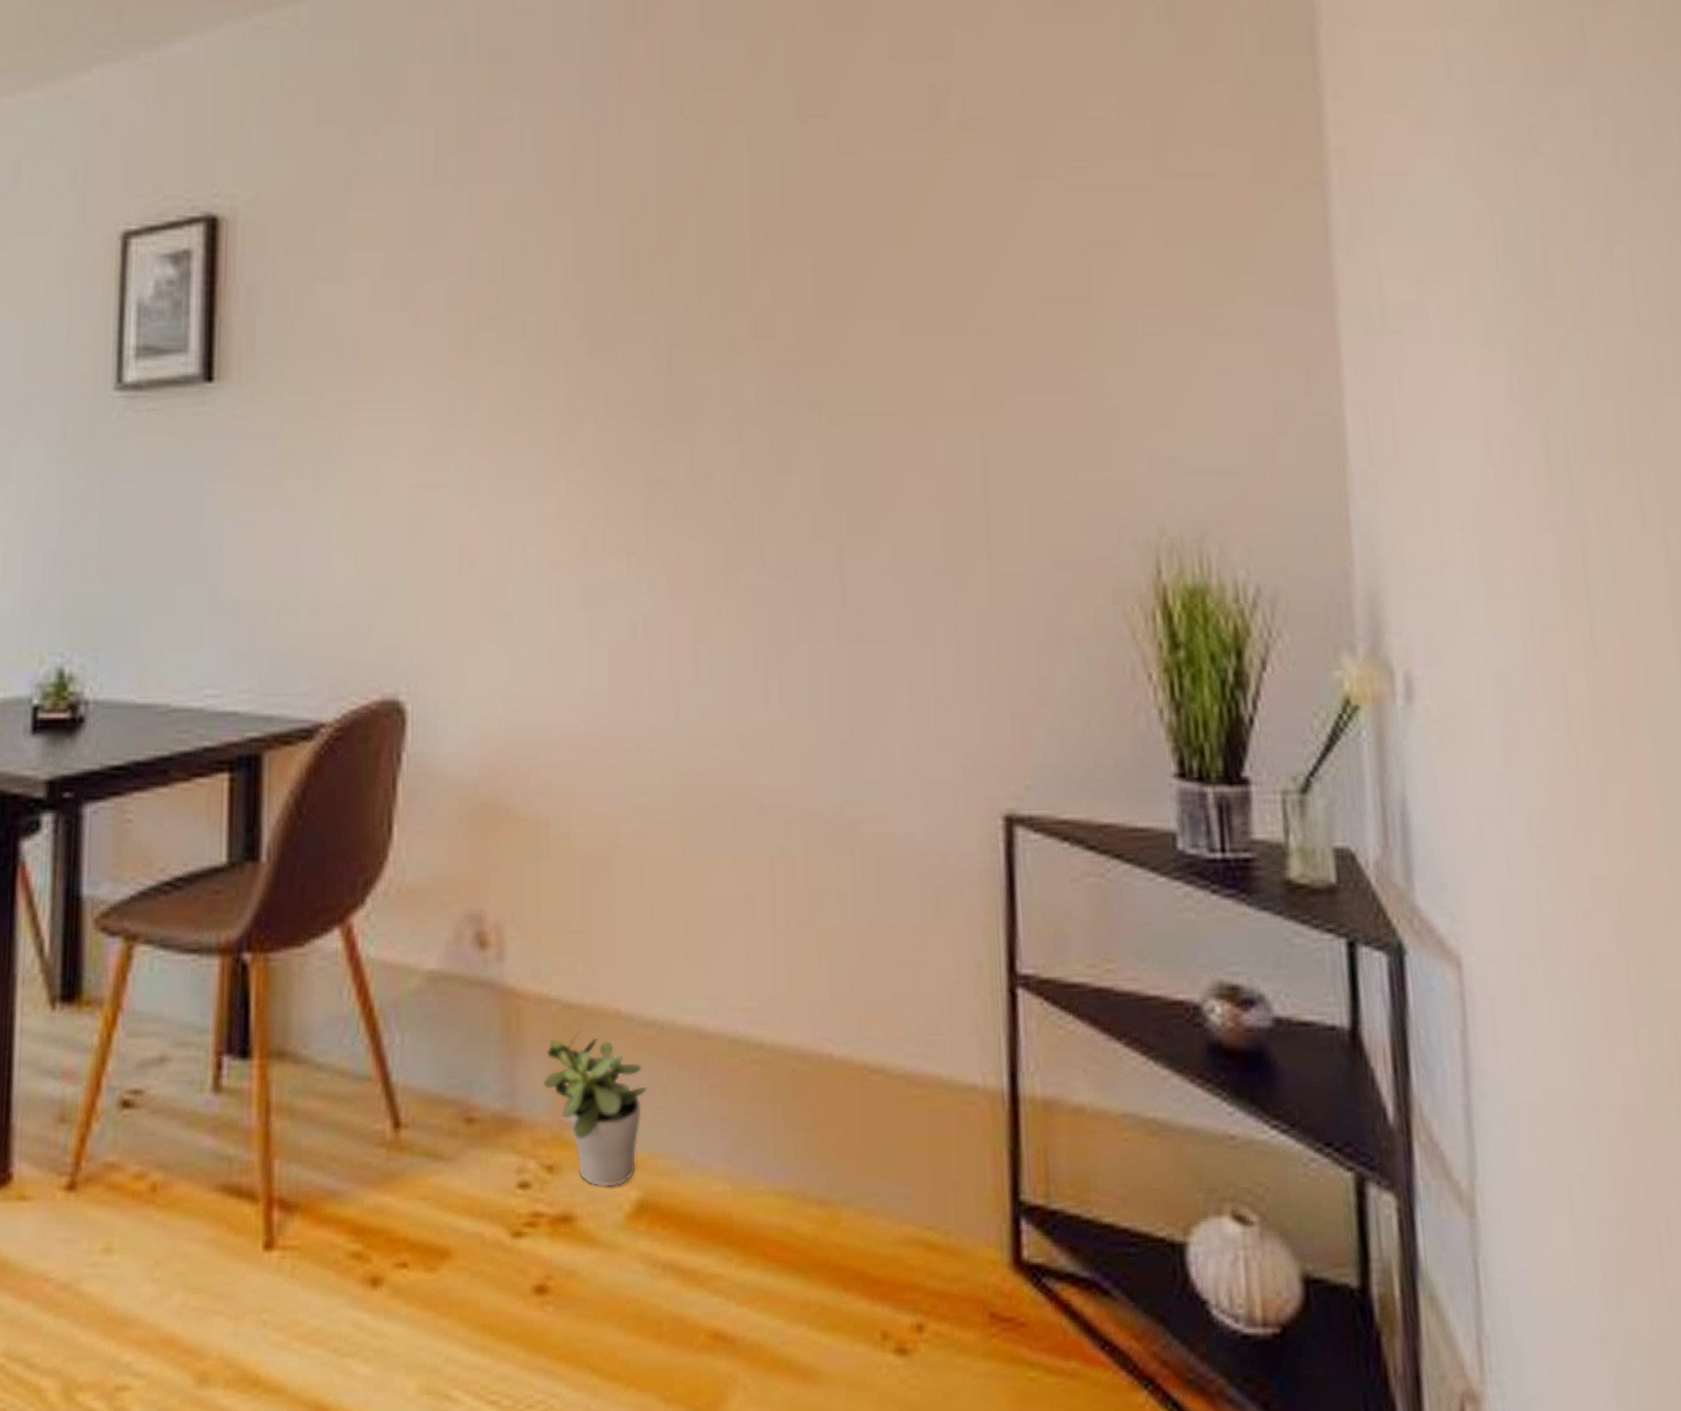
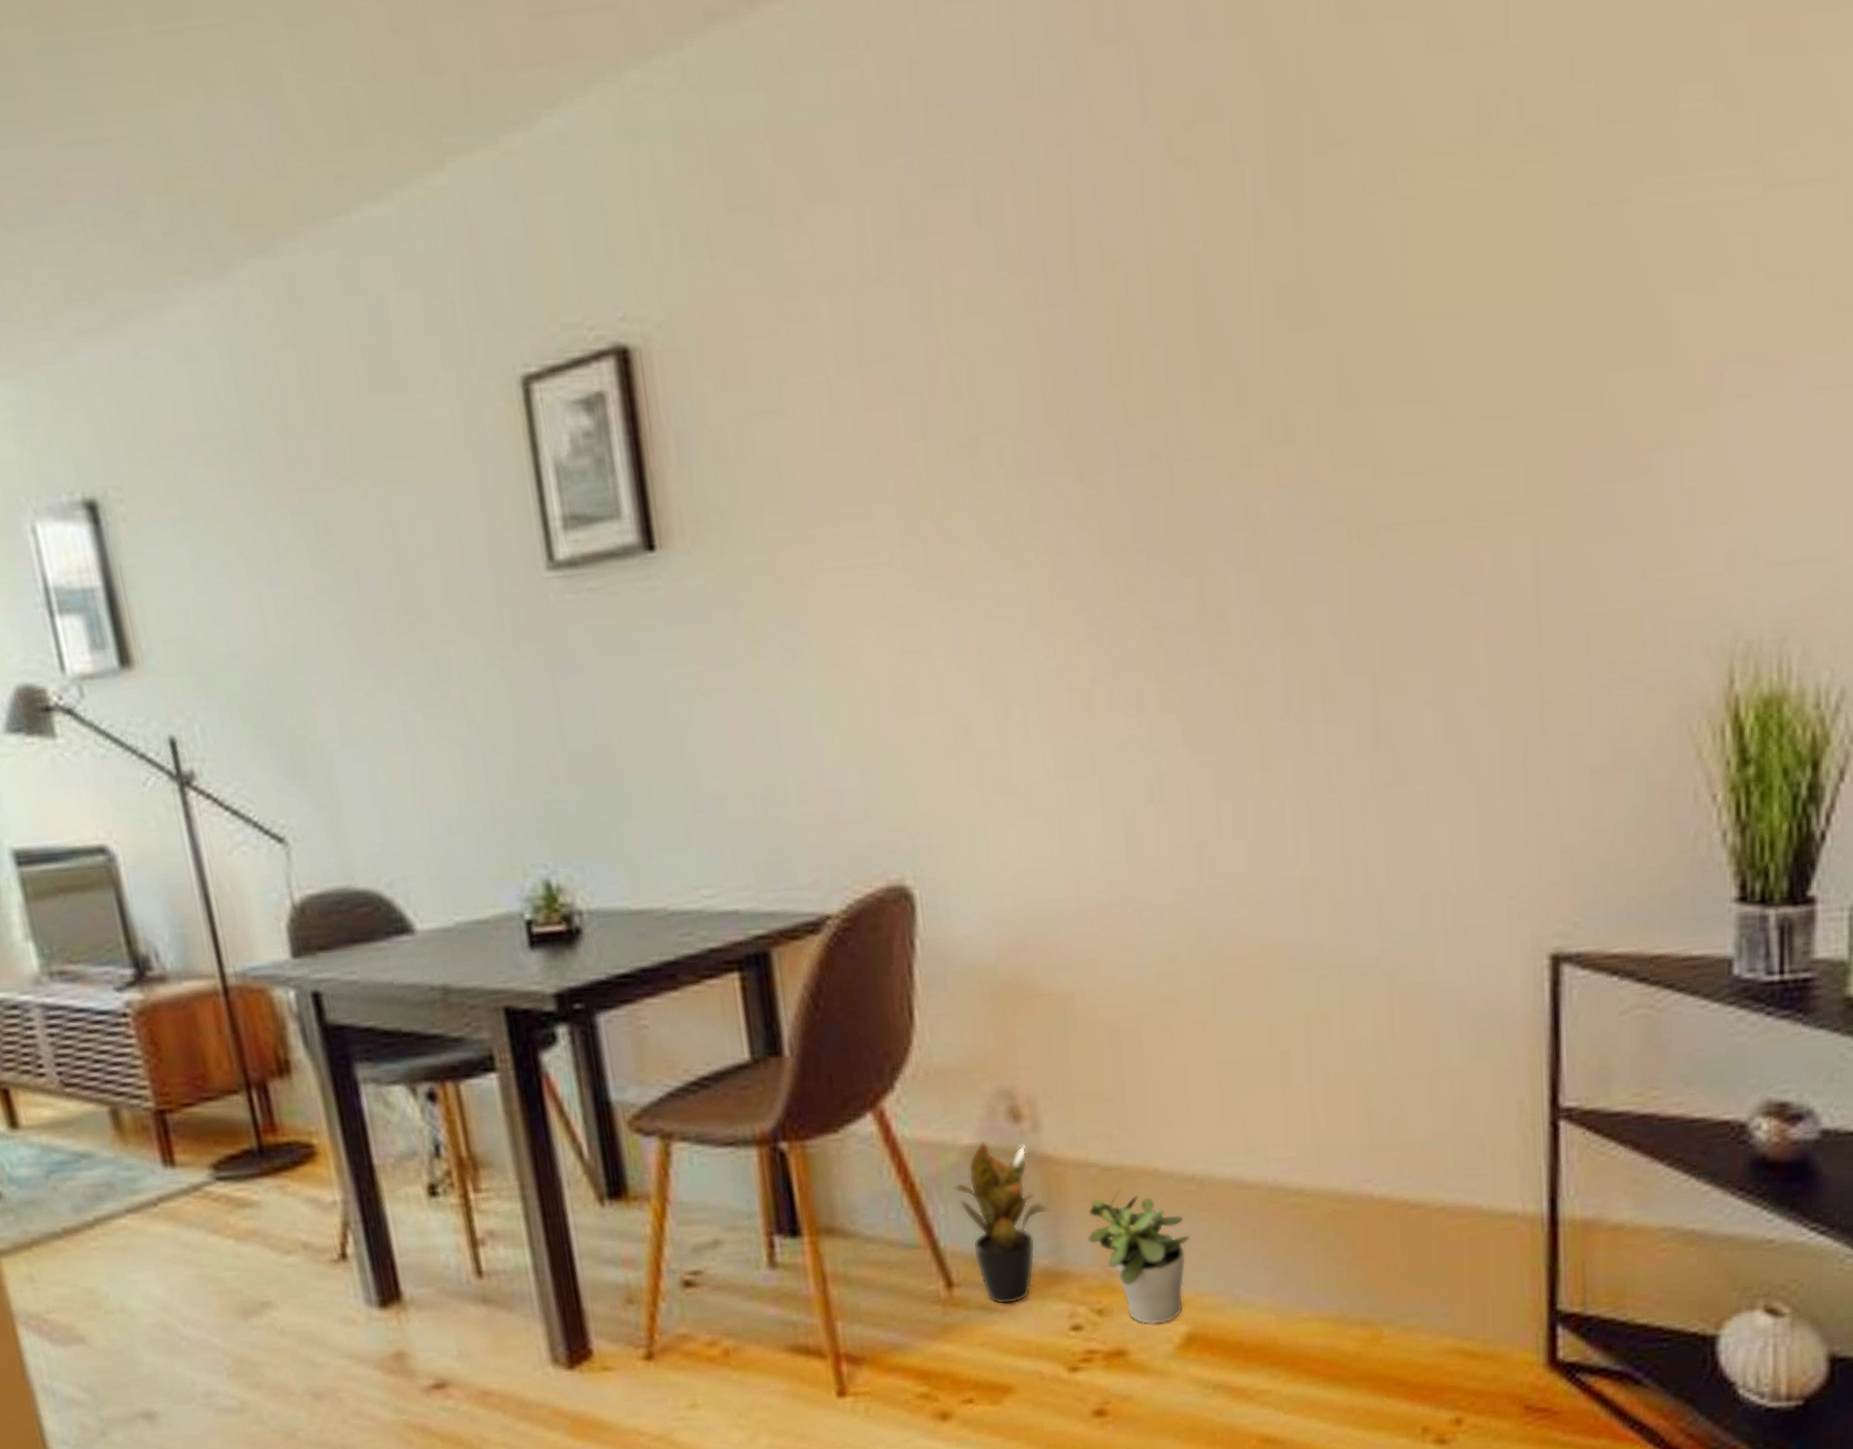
potted plant: none [412,967,508,1153] -> present [953,1142,1051,1305]

